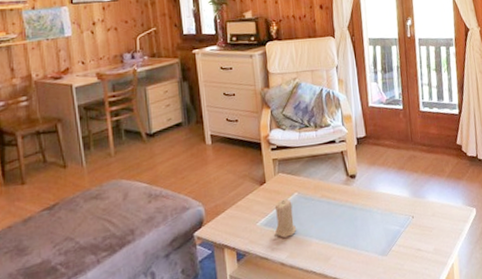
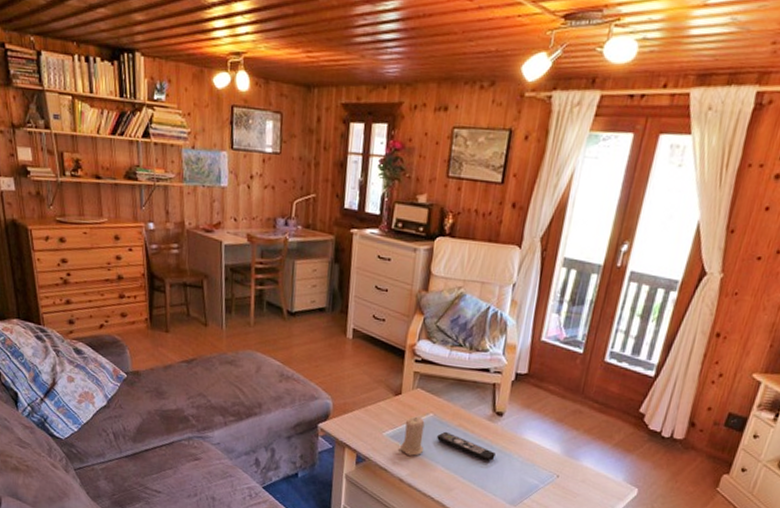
remote control: none [305,205,359,223] -> present [437,431,495,462]

